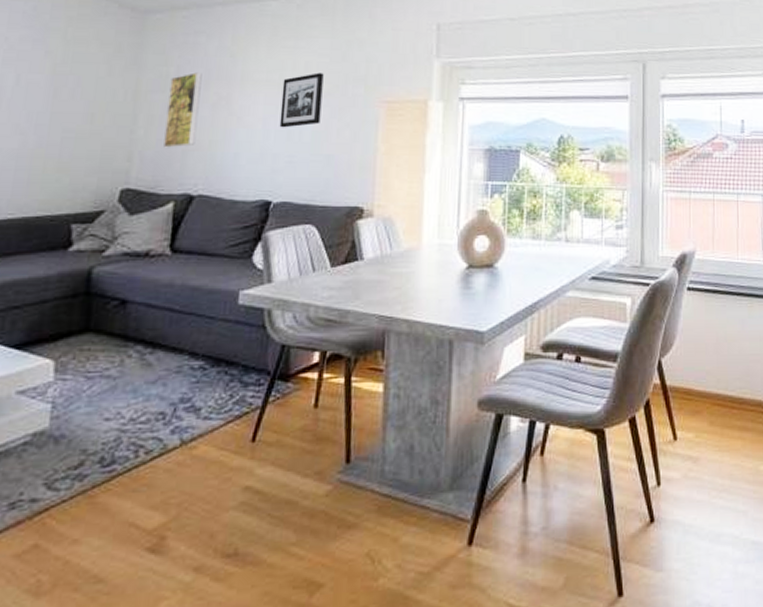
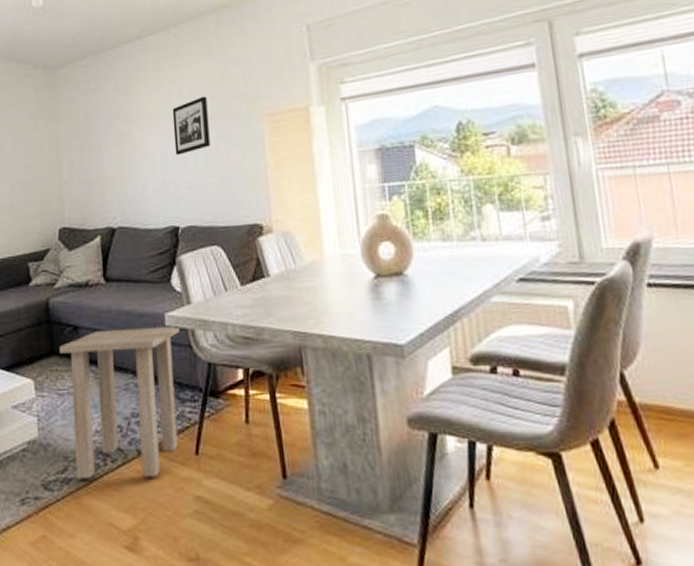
side table: none [94,304,255,475] -> present [59,325,180,479]
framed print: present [163,72,202,148] -> none [82,115,109,188]

